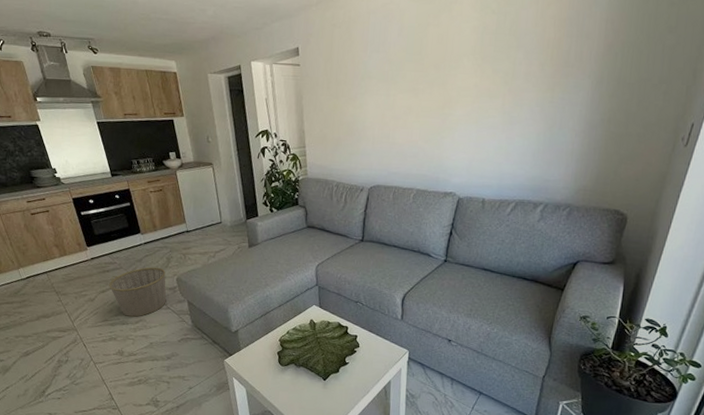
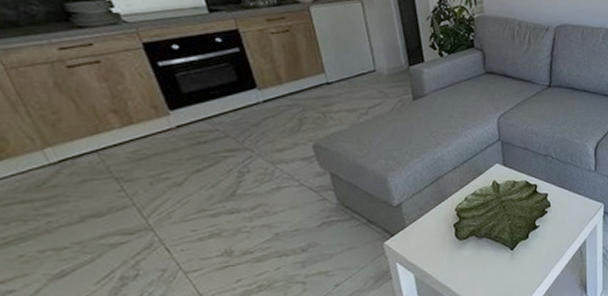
basket: present [109,267,167,317] -> none [207,132,299,202]

